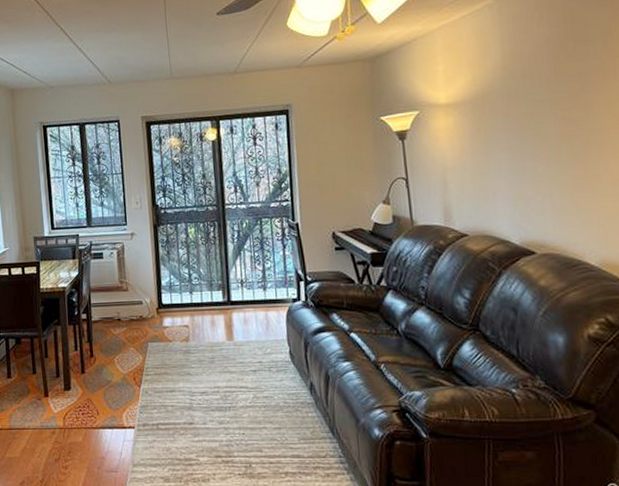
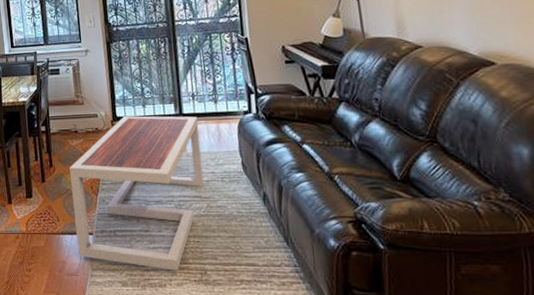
coffee table: none [110,303,251,464] -> present [69,115,204,271]

